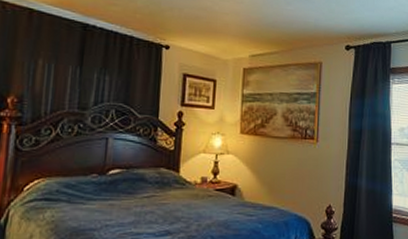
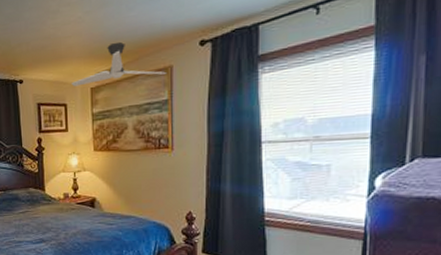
ceiling fan: none [223,29,317,69] -> present [71,41,168,87]

